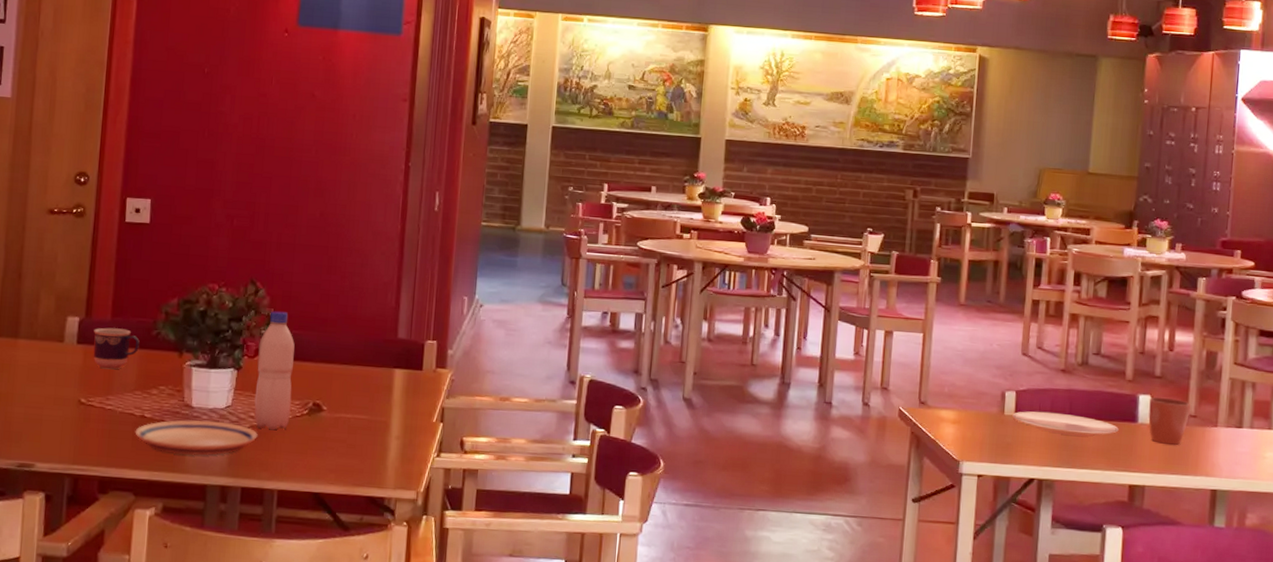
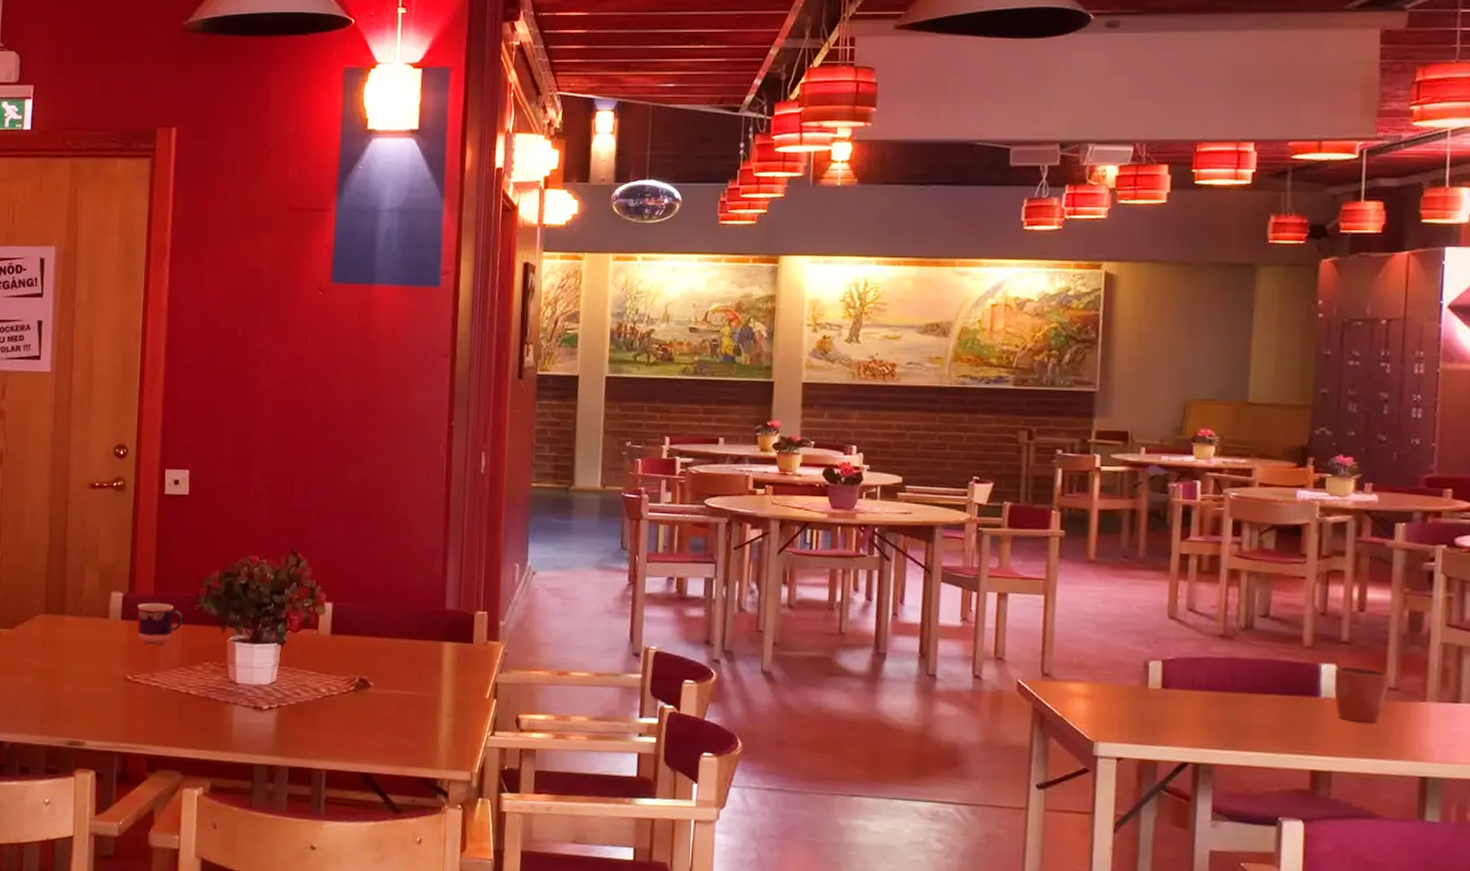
plate: present [135,420,258,456] -> none [181,697,304,734]
water bottle: present [254,310,295,431] -> none [299,582,339,708]
plate: present [1012,411,1119,437] -> none [1158,684,1296,713]

